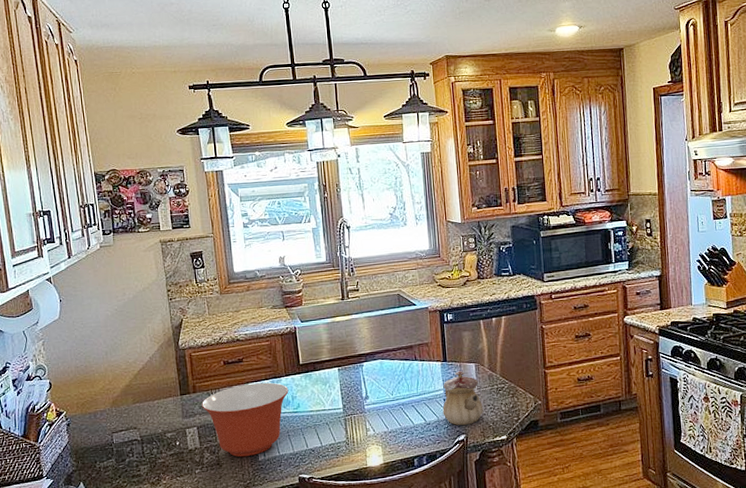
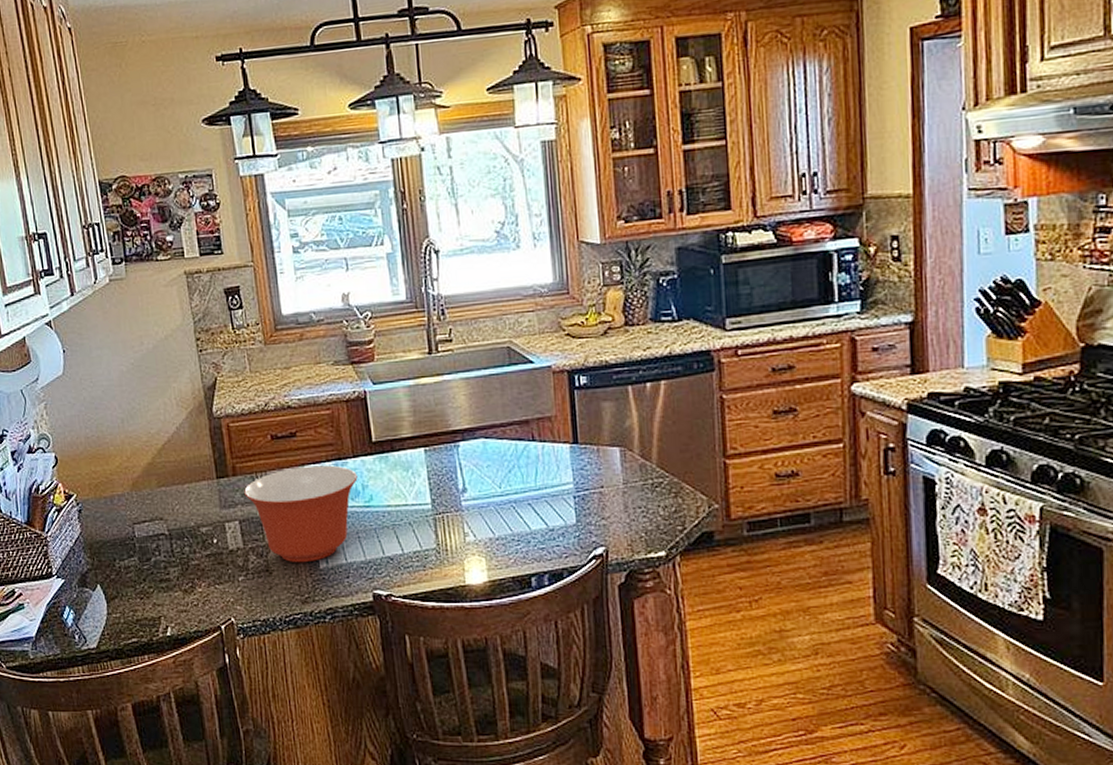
teapot: present [442,371,483,426] -> none [572,457,632,535]

